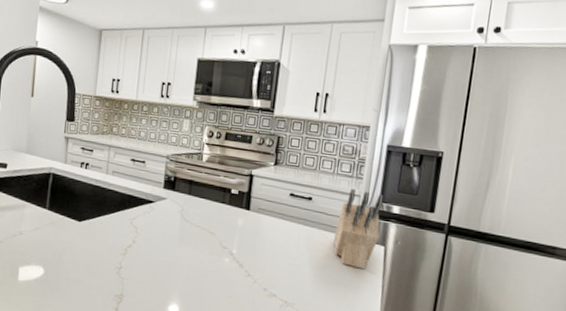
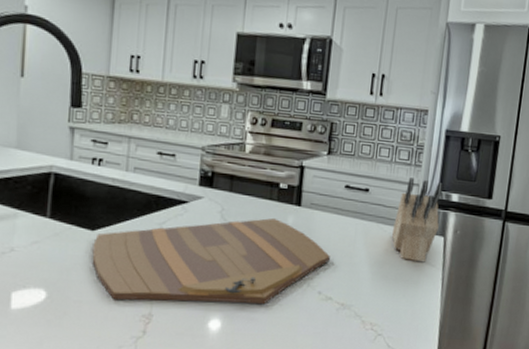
cutting board: none [78,219,275,296] -> present [92,218,330,305]

